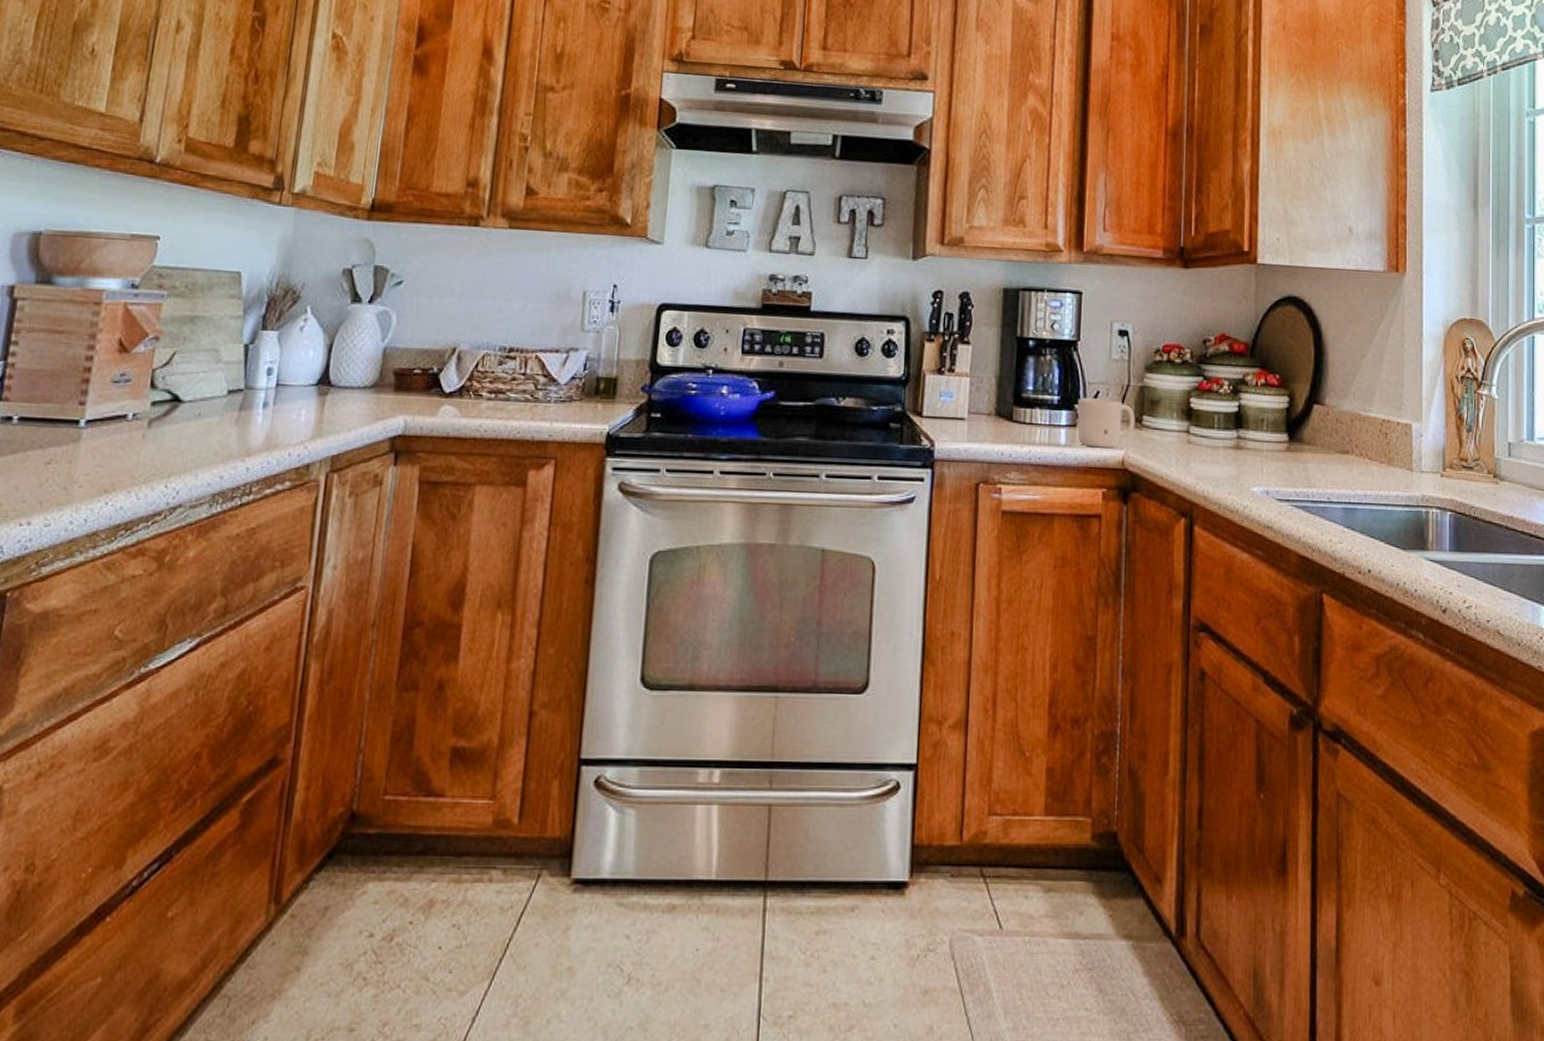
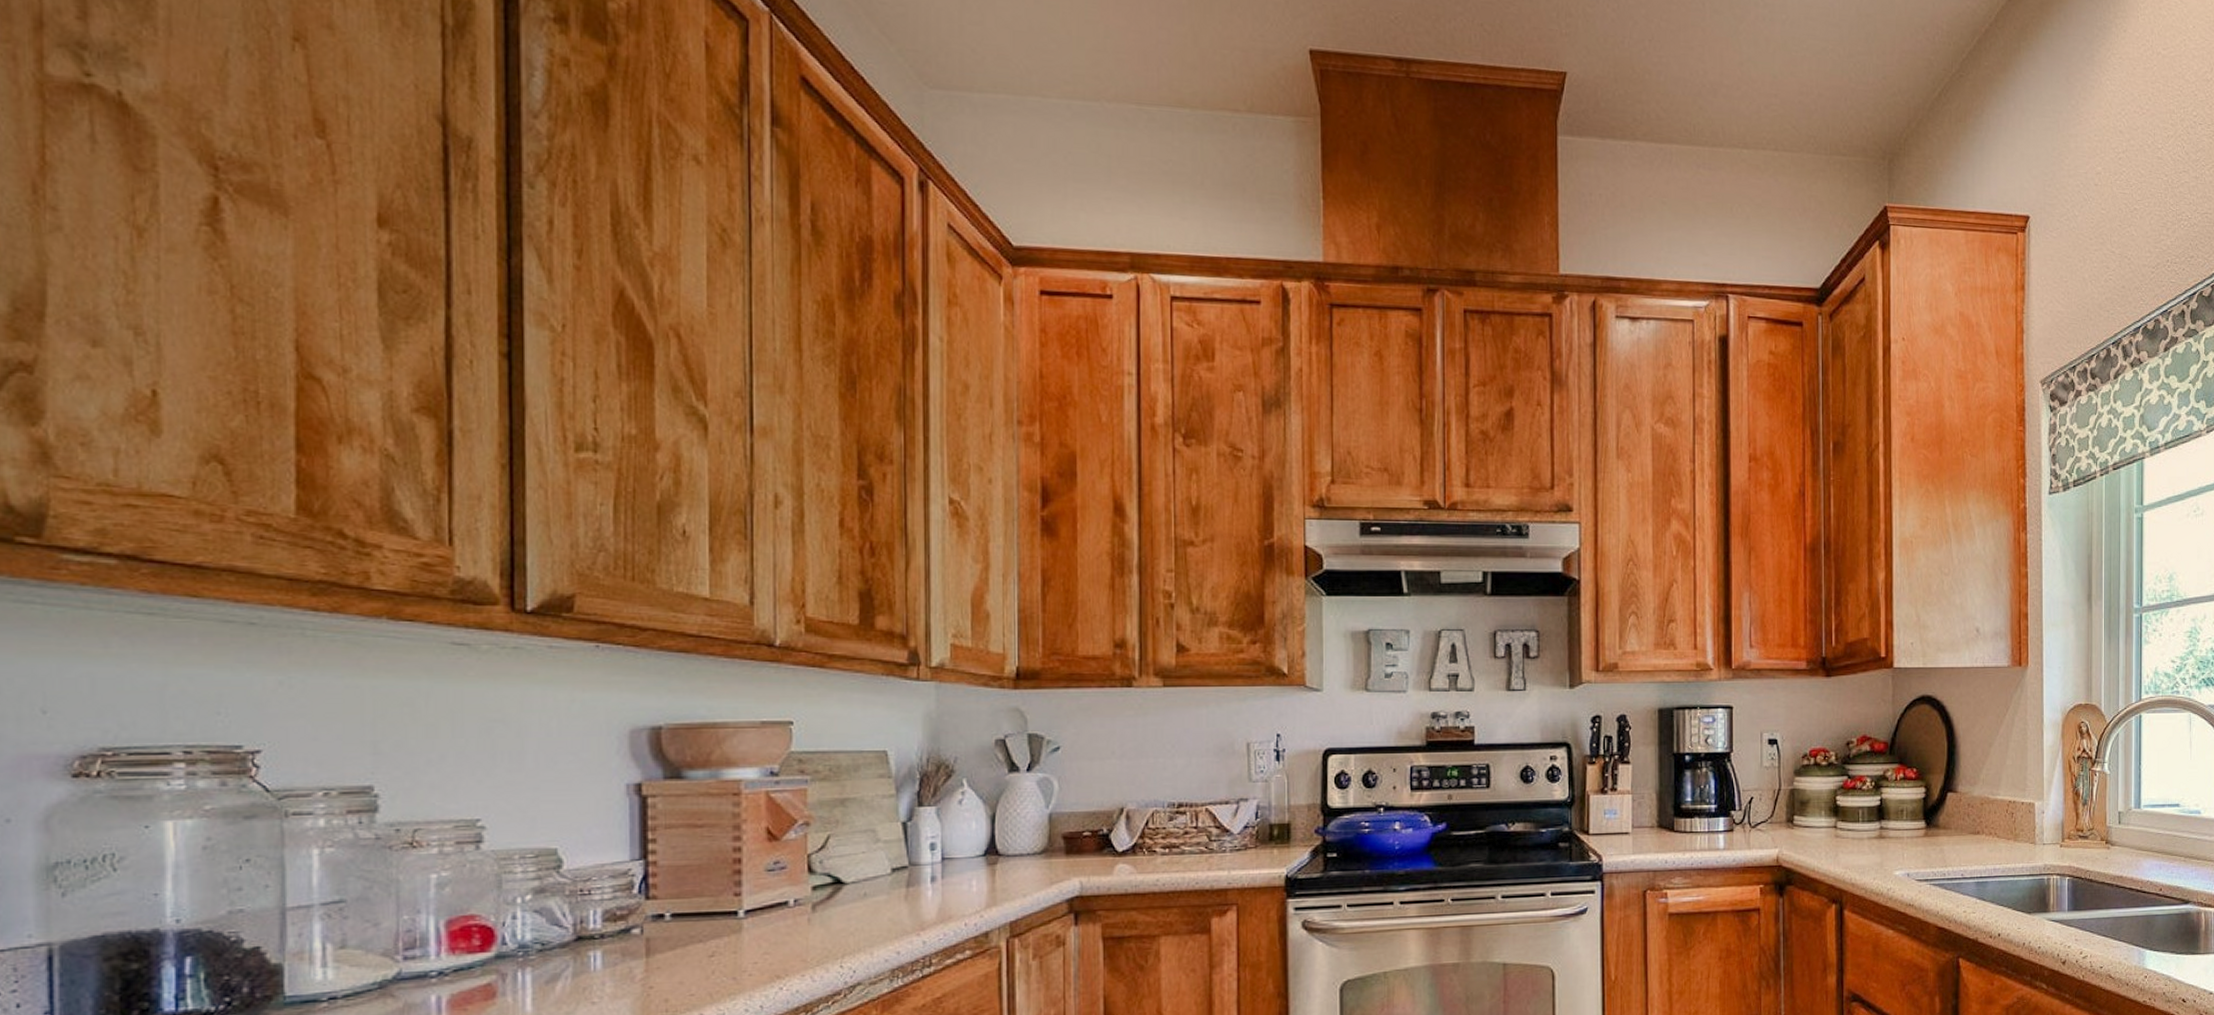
mug: present [1077,398,1136,449] -> none [1733,803,1787,849]

